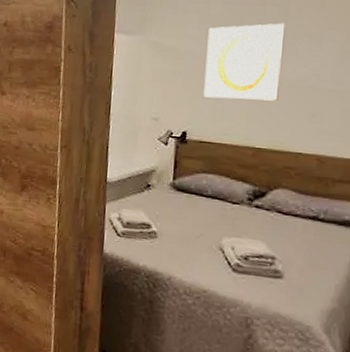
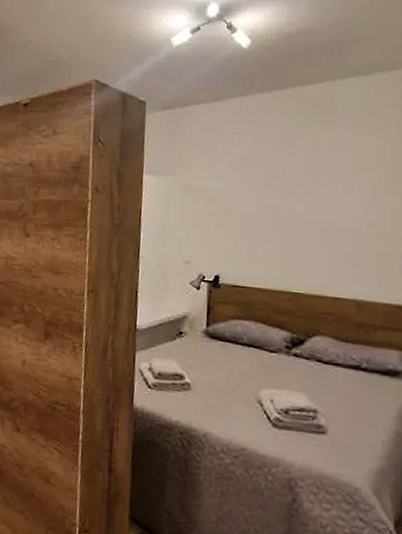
wall art: present [203,23,285,101] -> none [235,164,316,244]

